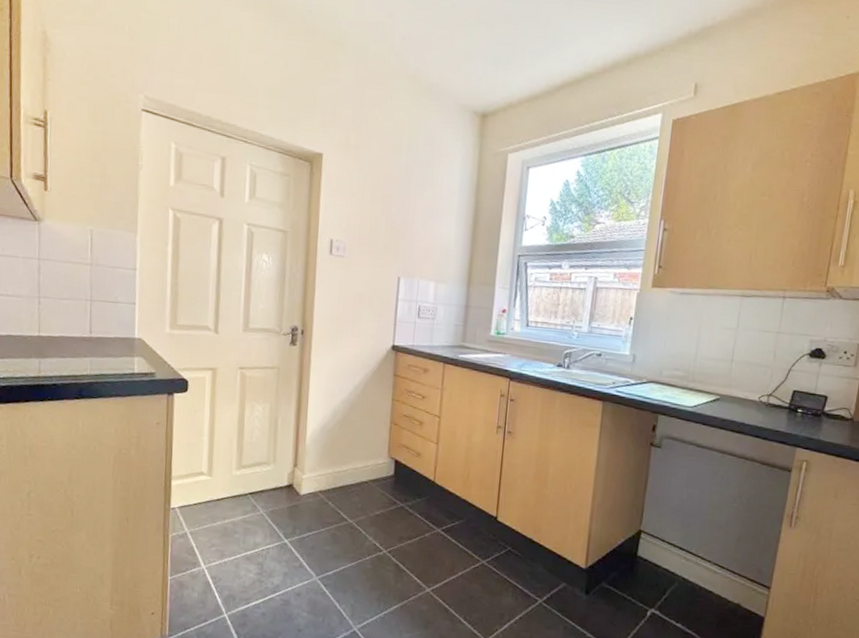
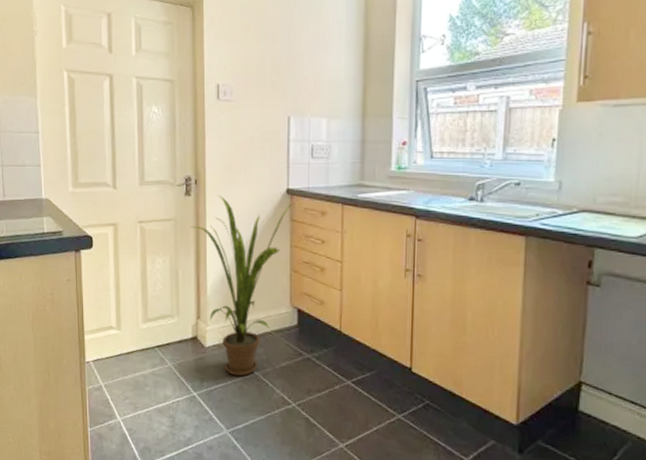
house plant: none [294,347,399,524] -> present [191,195,294,377]

